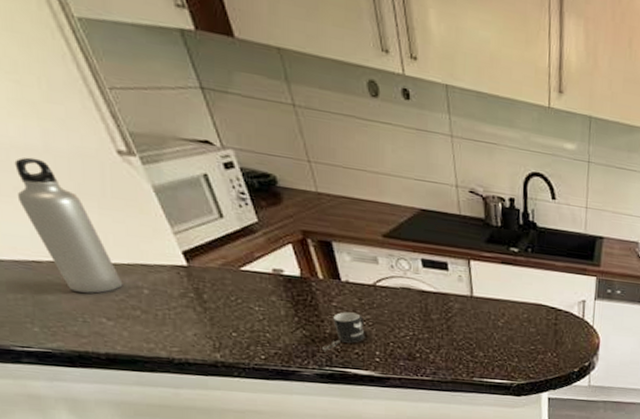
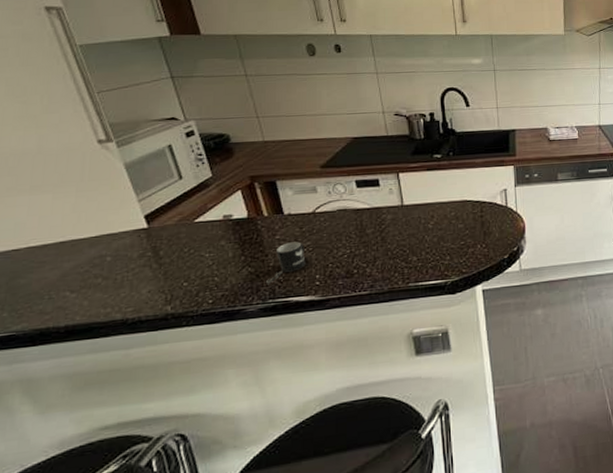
water bottle: present [14,157,123,294] -> none [8,160,89,271]

